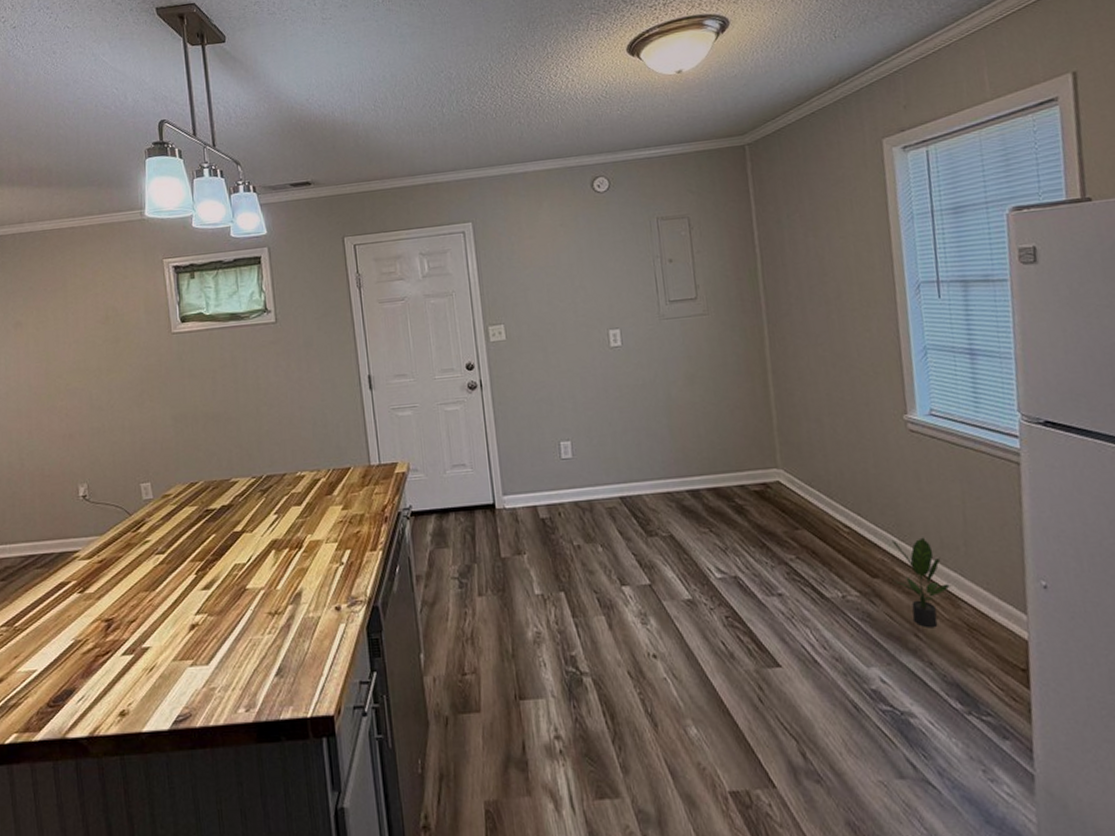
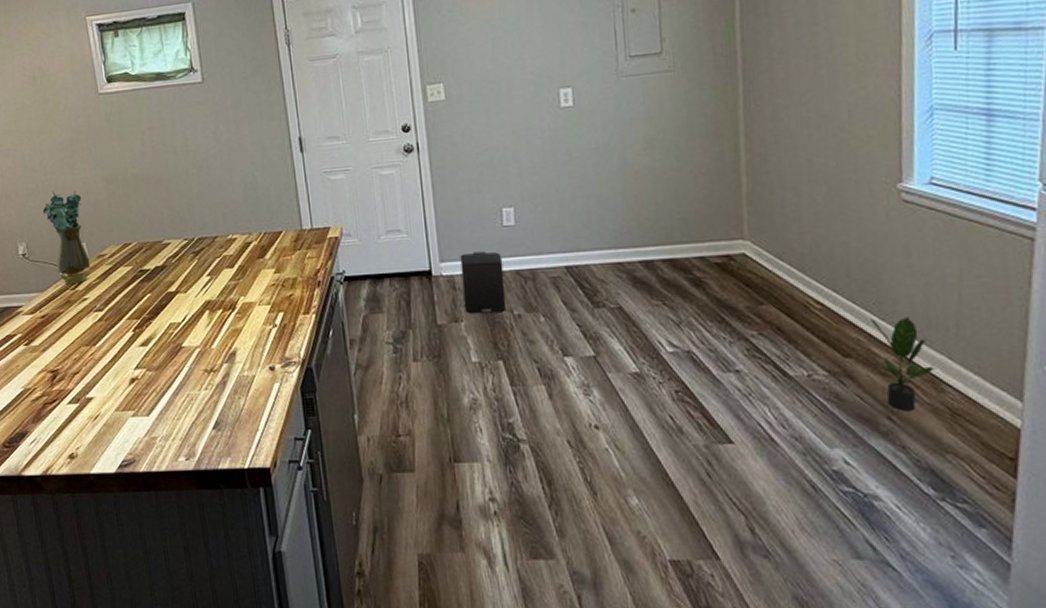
vase: none [107,429,154,527] -> present [42,191,91,285]
pedal bin: none [522,484,567,546] -> present [460,251,507,314]

